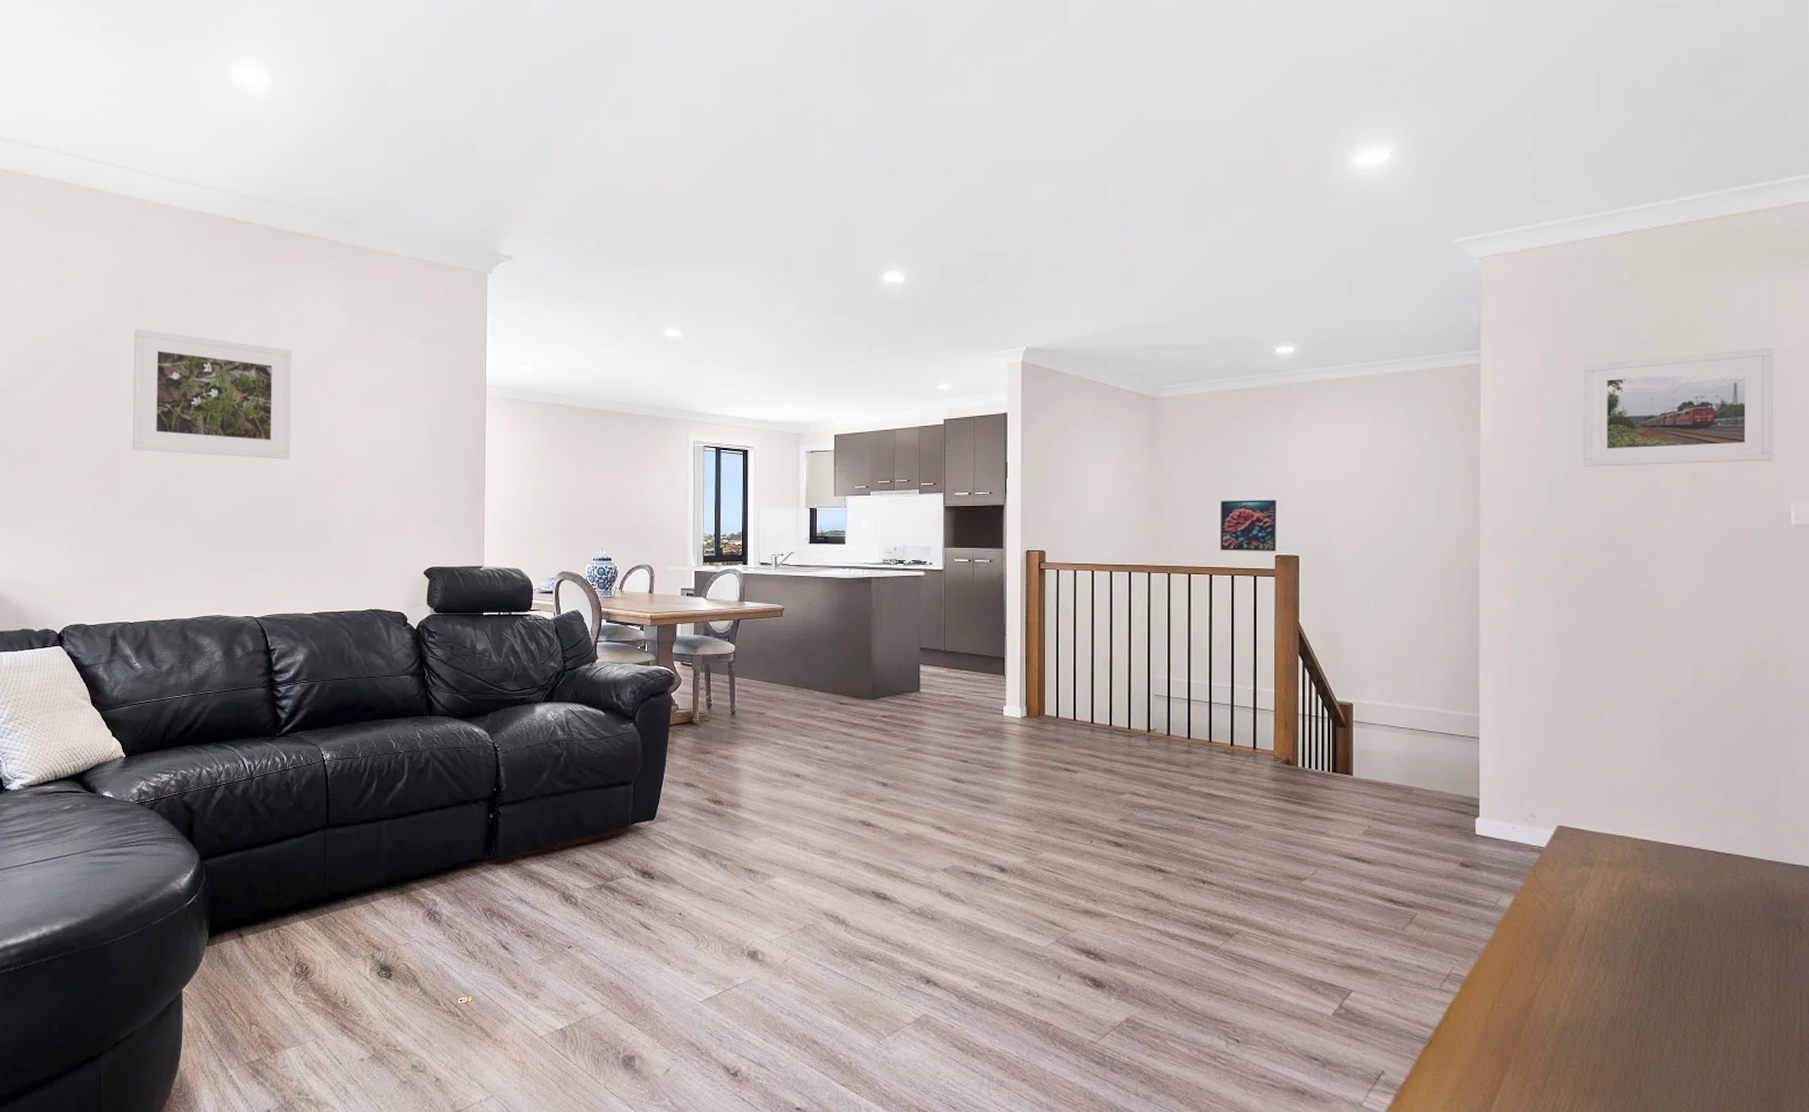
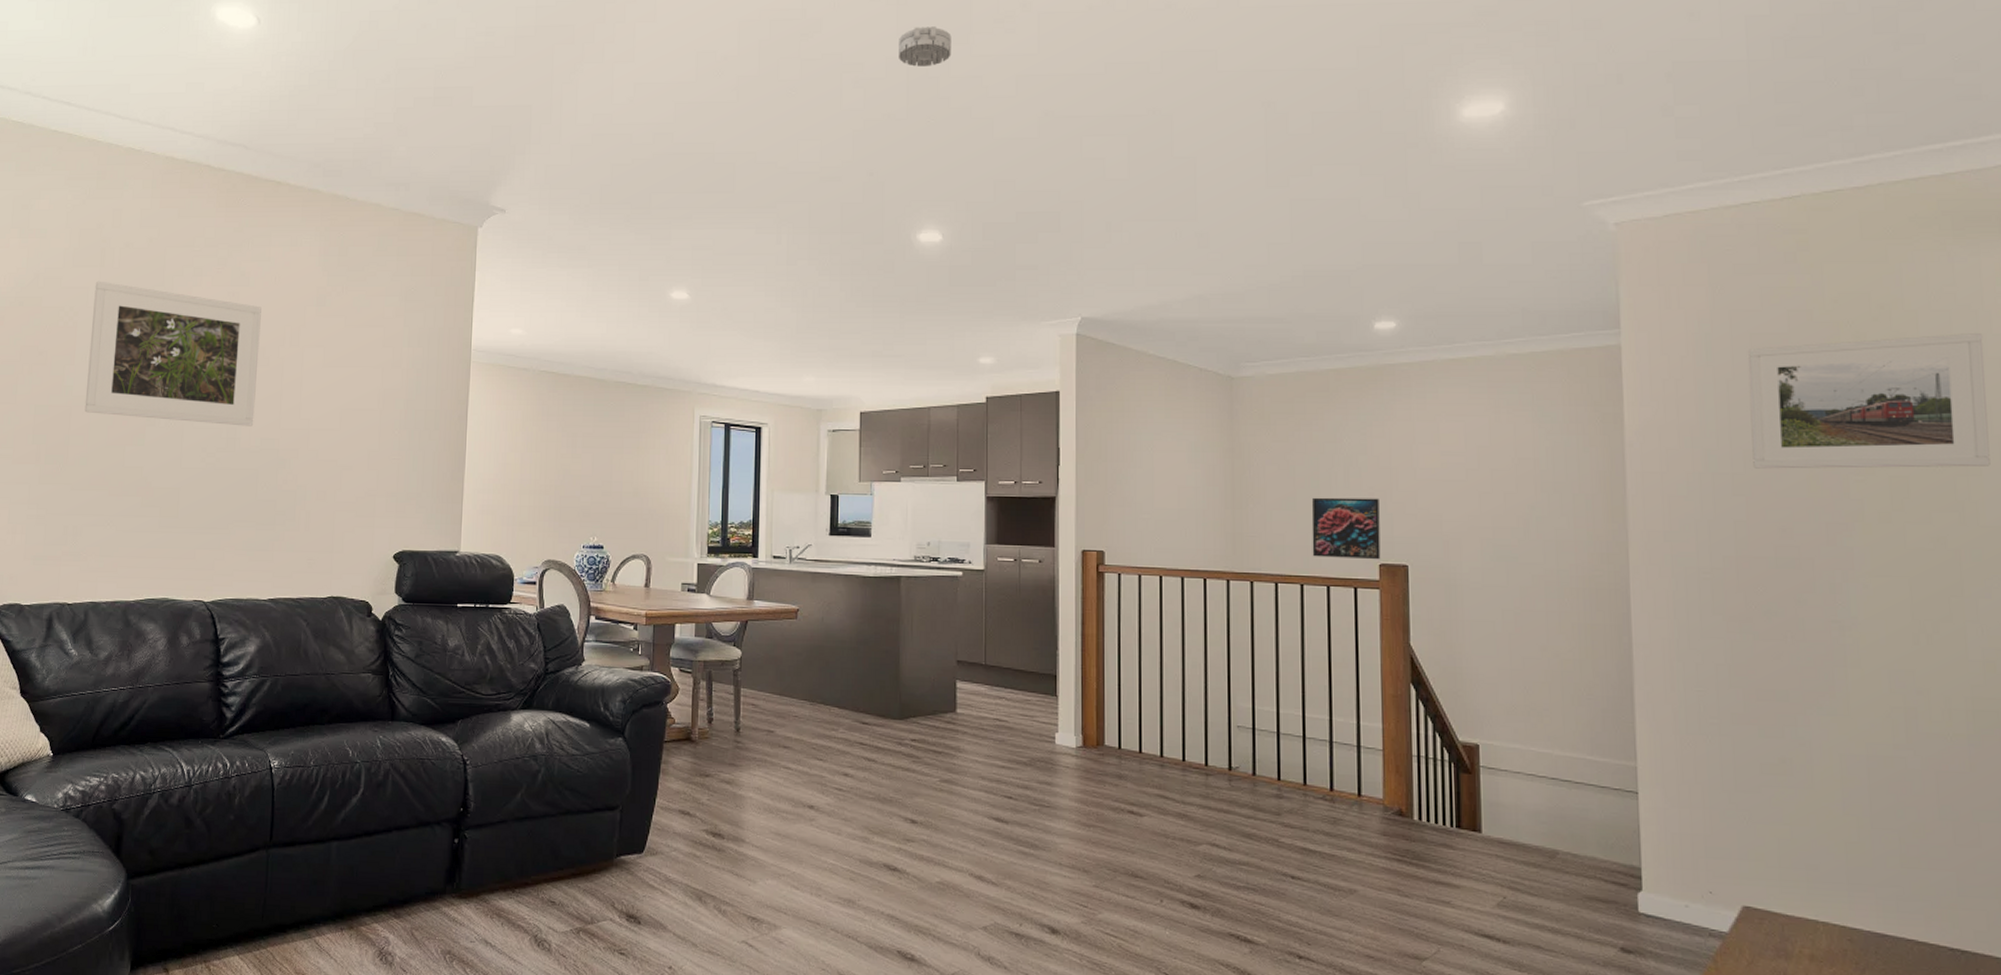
smoke detector: none [865,84,912,121] -> present [899,26,952,67]

